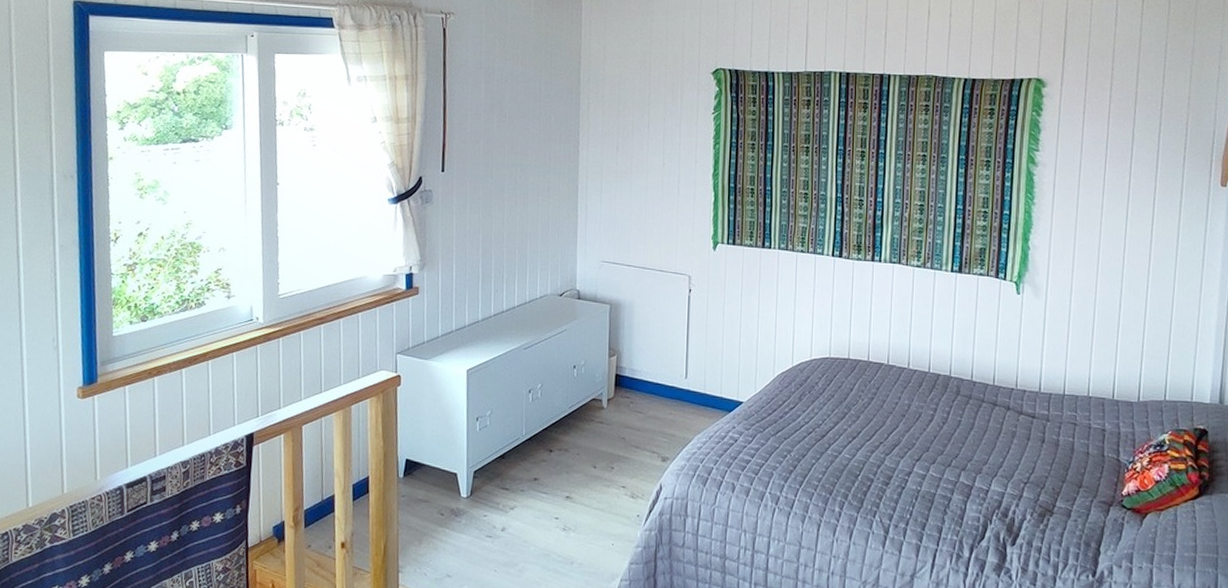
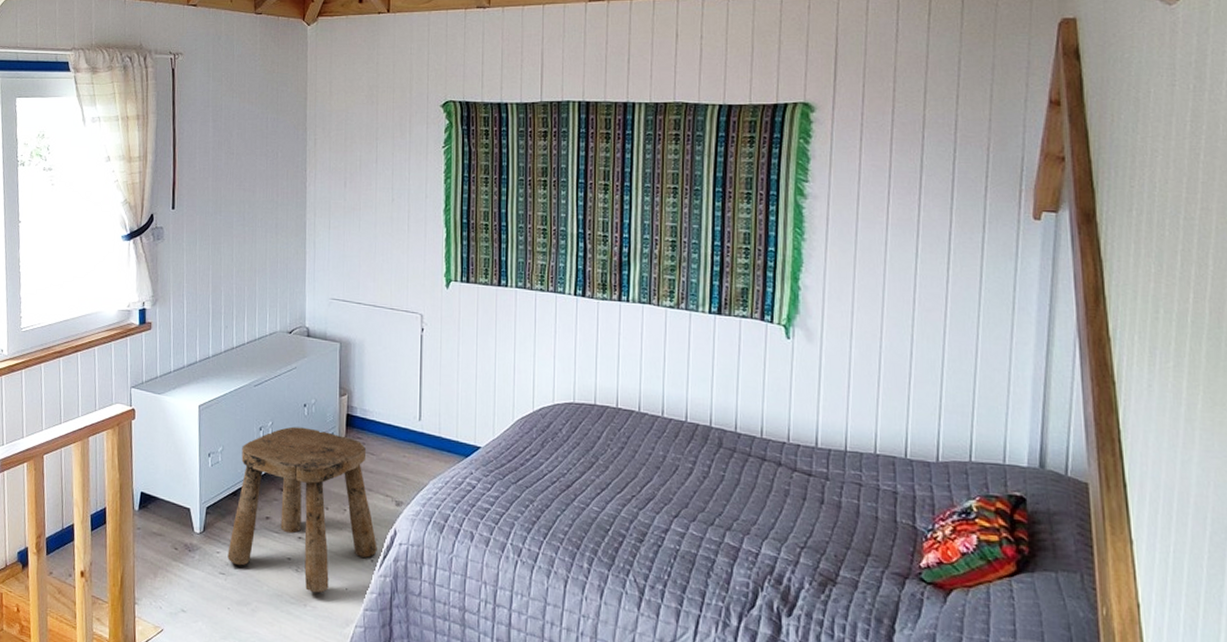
stool: none [494,388,643,550] -> present [227,426,377,593]

